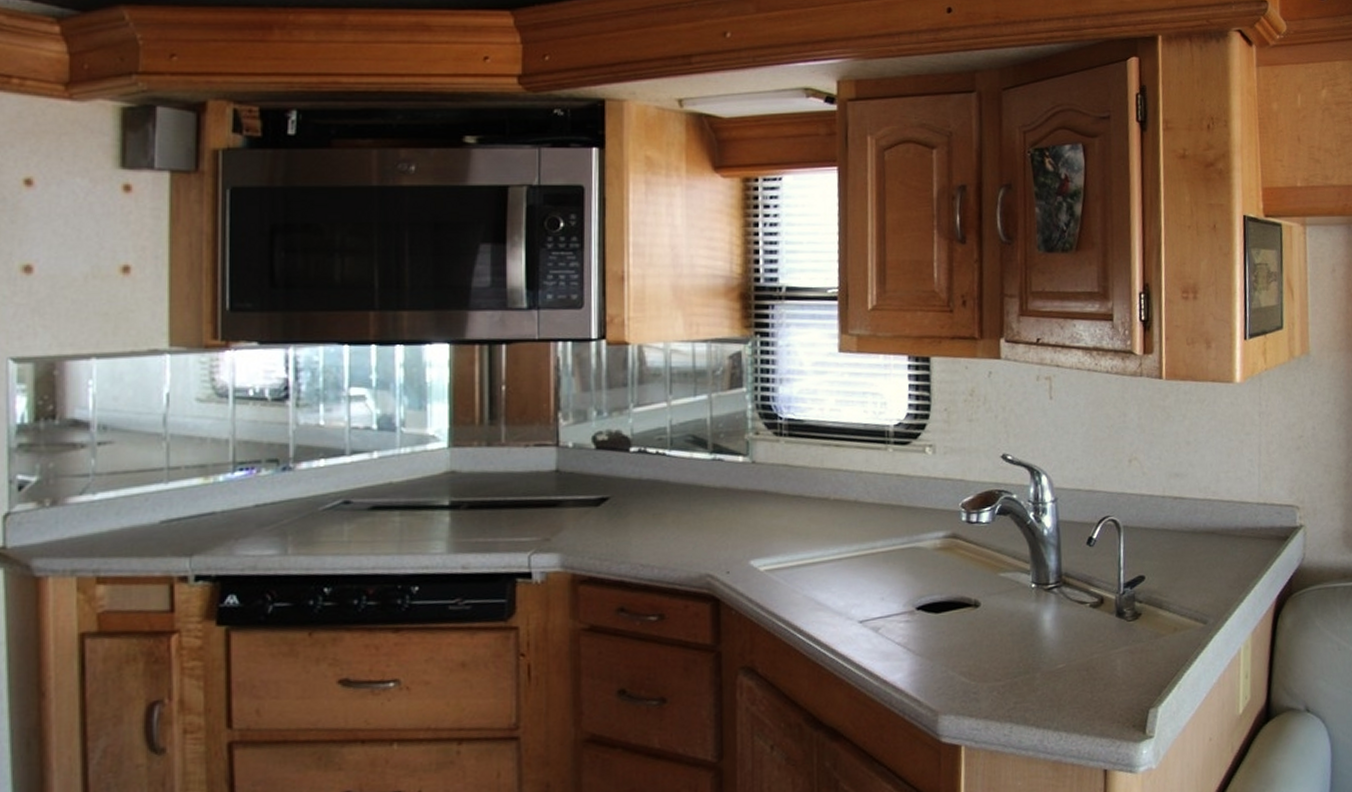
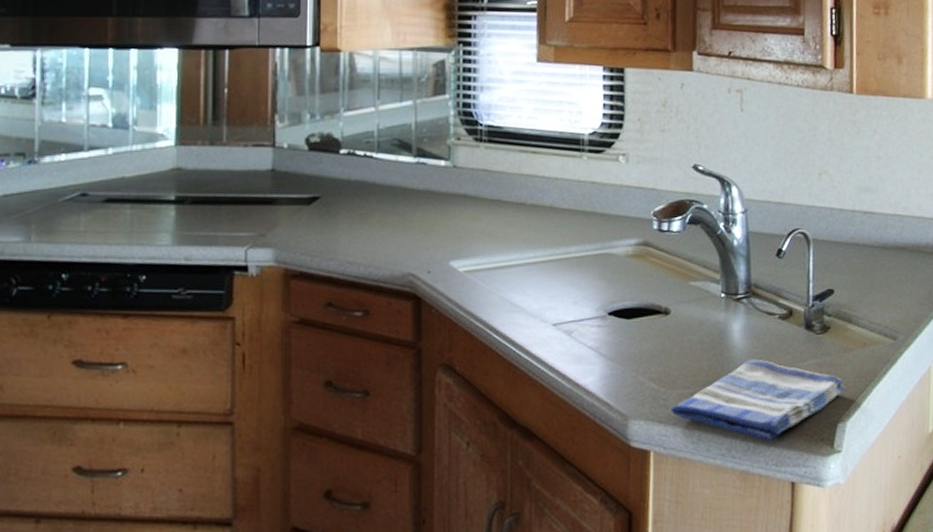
dish towel: none [981,648,1158,731] -> present [670,359,846,442]

